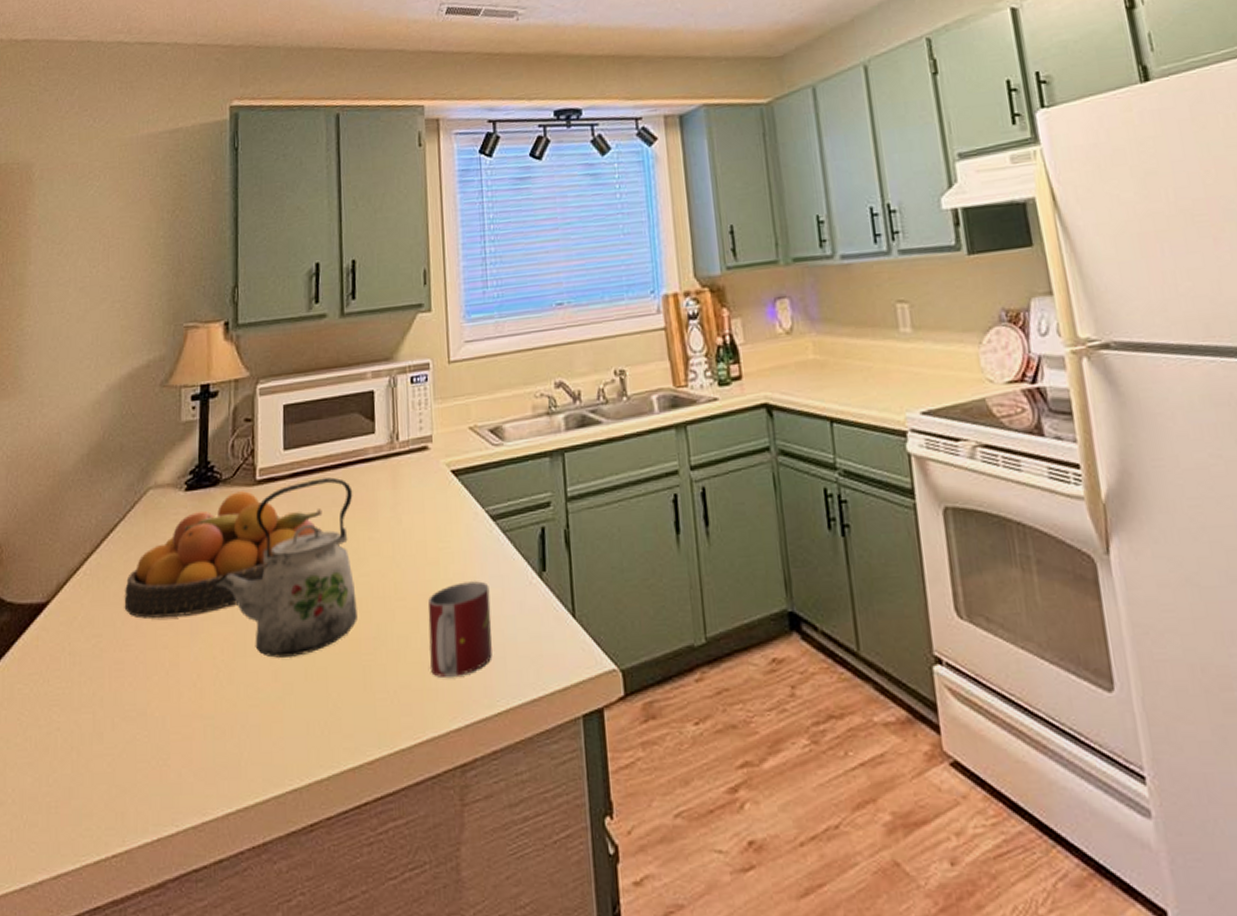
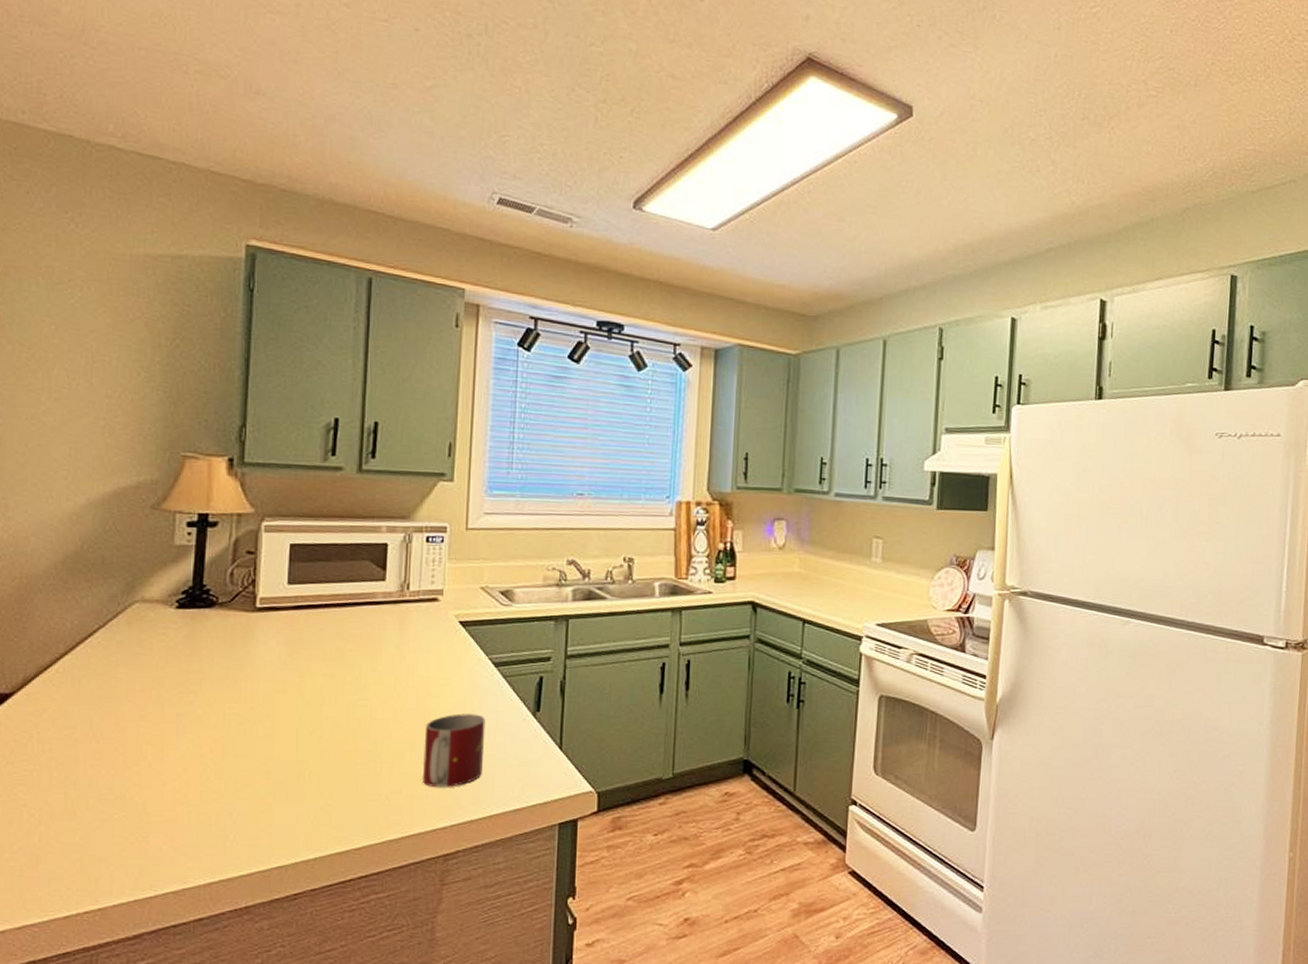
fruit bowl: present [124,491,323,618] -> none [102,615,325,718]
kettle: present [214,477,357,658] -> none [205,613,358,761]

